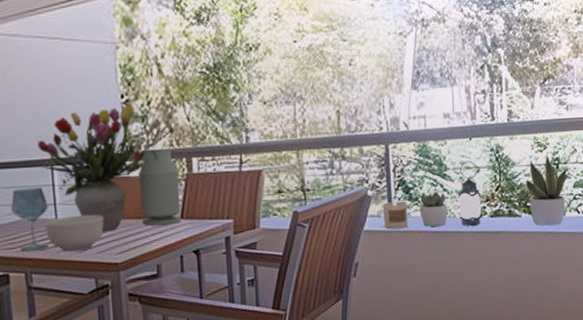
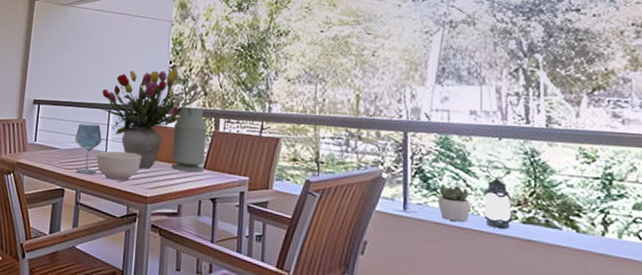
candle: present [382,199,408,230] -> none [397,185,425,217]
potted plant: present [525,154,568,227] -> none [567,167,625,249]

